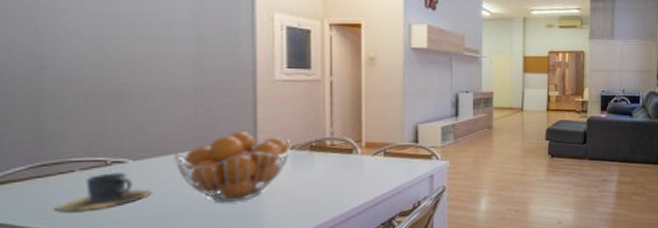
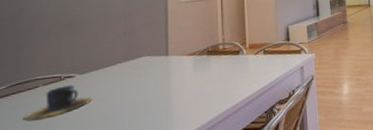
fruit basket: present [172,132,292,202] -> none [107,44,194,104]

